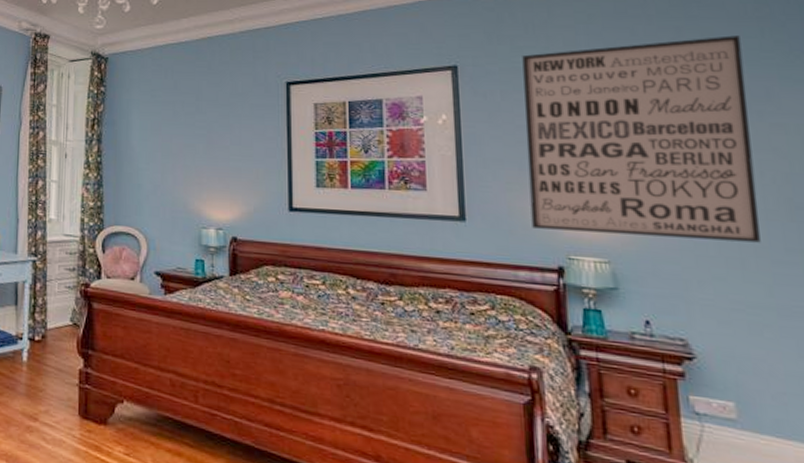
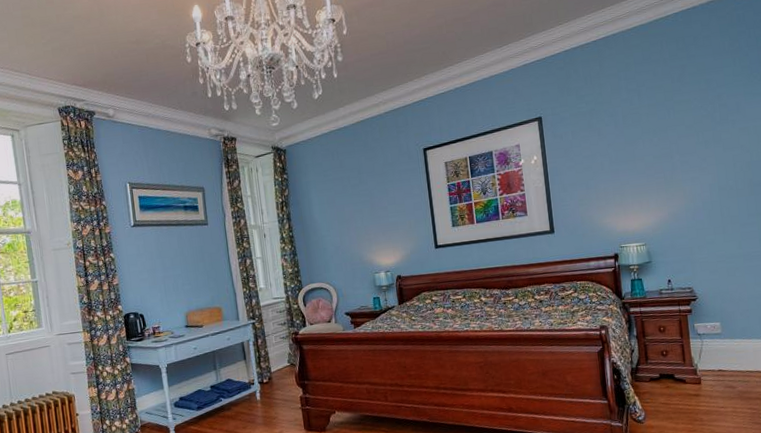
wall art: present [522,35,761,243] -> none [584,66,734,230]

